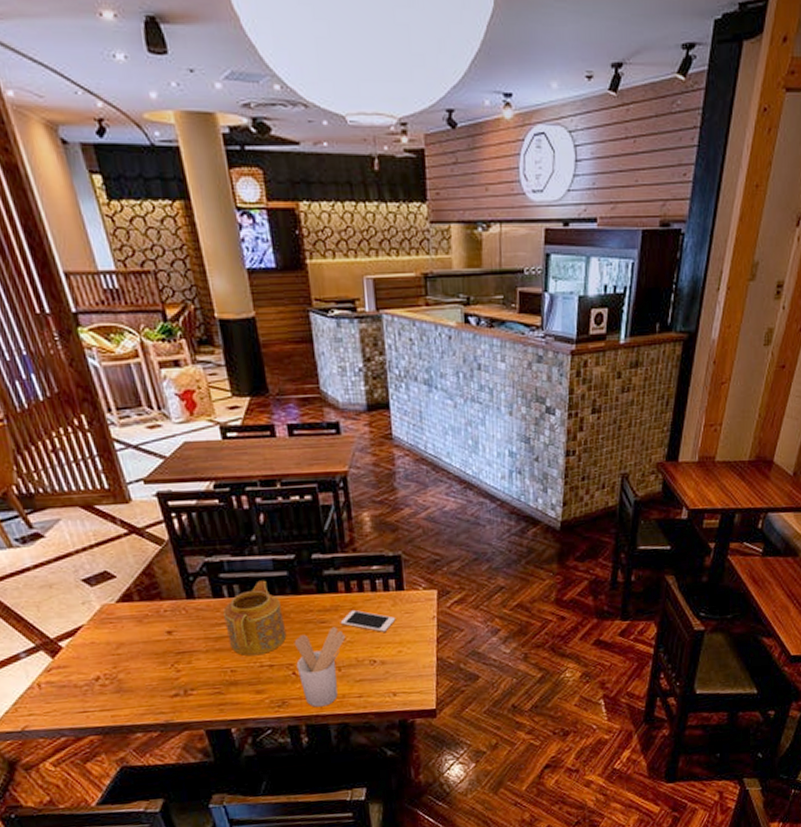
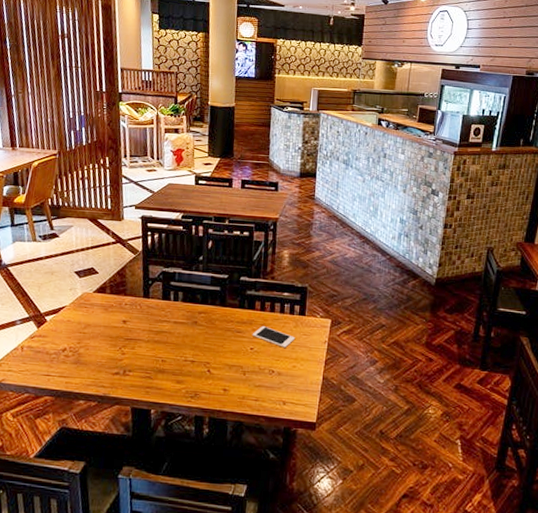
teapot: present [223,580,287,656] -> none [166,291,210,351]
utensil holder: present [294,627,346,707] -> none [212,337,254,404]

